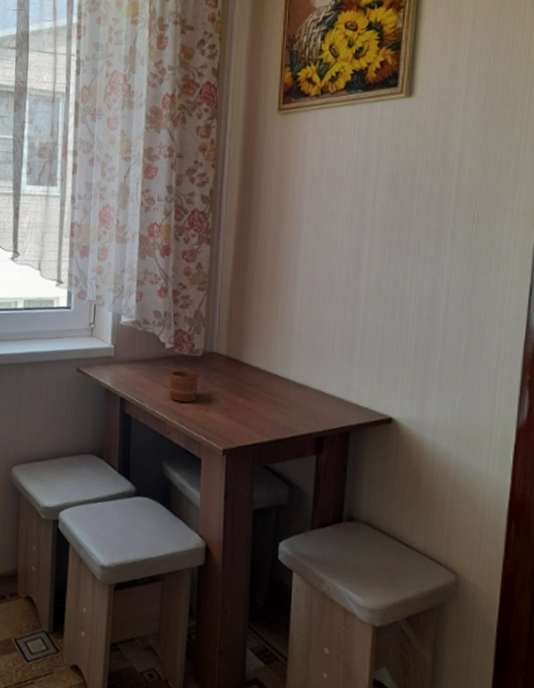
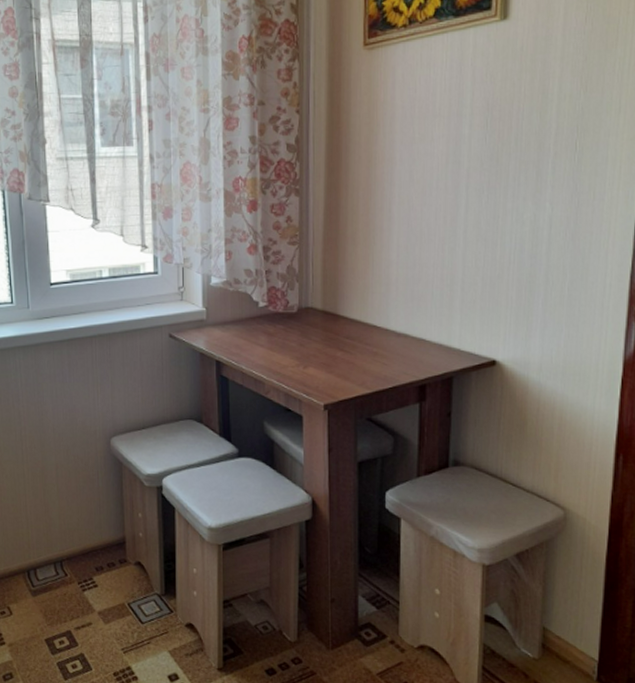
mug: present [170,370,200,403] -> none [266,328,296,361]

